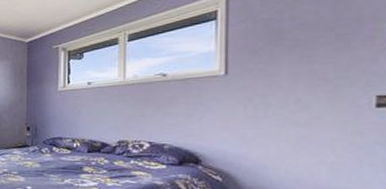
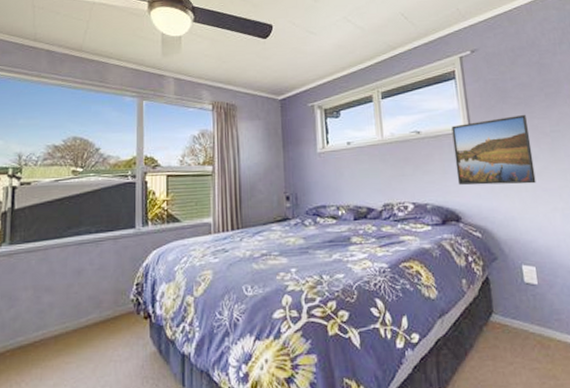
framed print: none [202,59,304,134] -> present [451,115,537,186]

